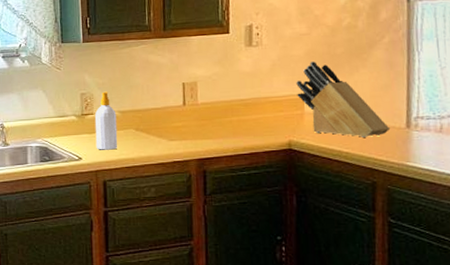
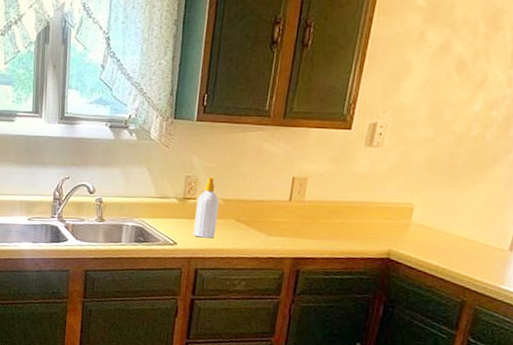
knife block: present [296,62,389,137] -> none [407,170,492,255]

